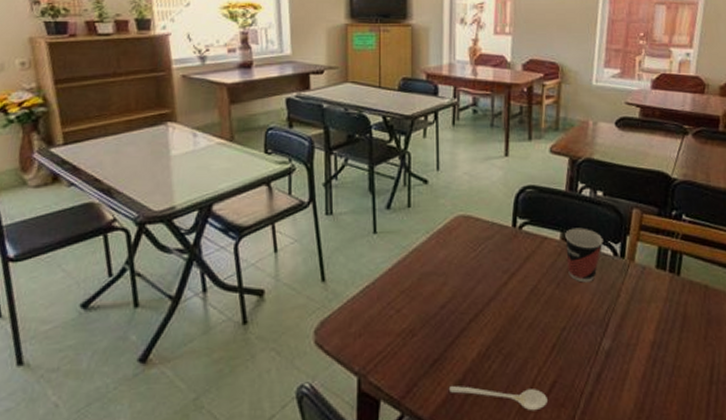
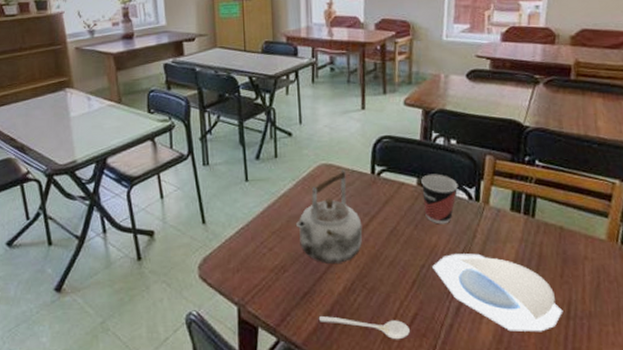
kettle: none [427,222,501,327] -> present [295,169,363,264]
plate: none [574,314,706,399] -> present [432,253,563,332]

